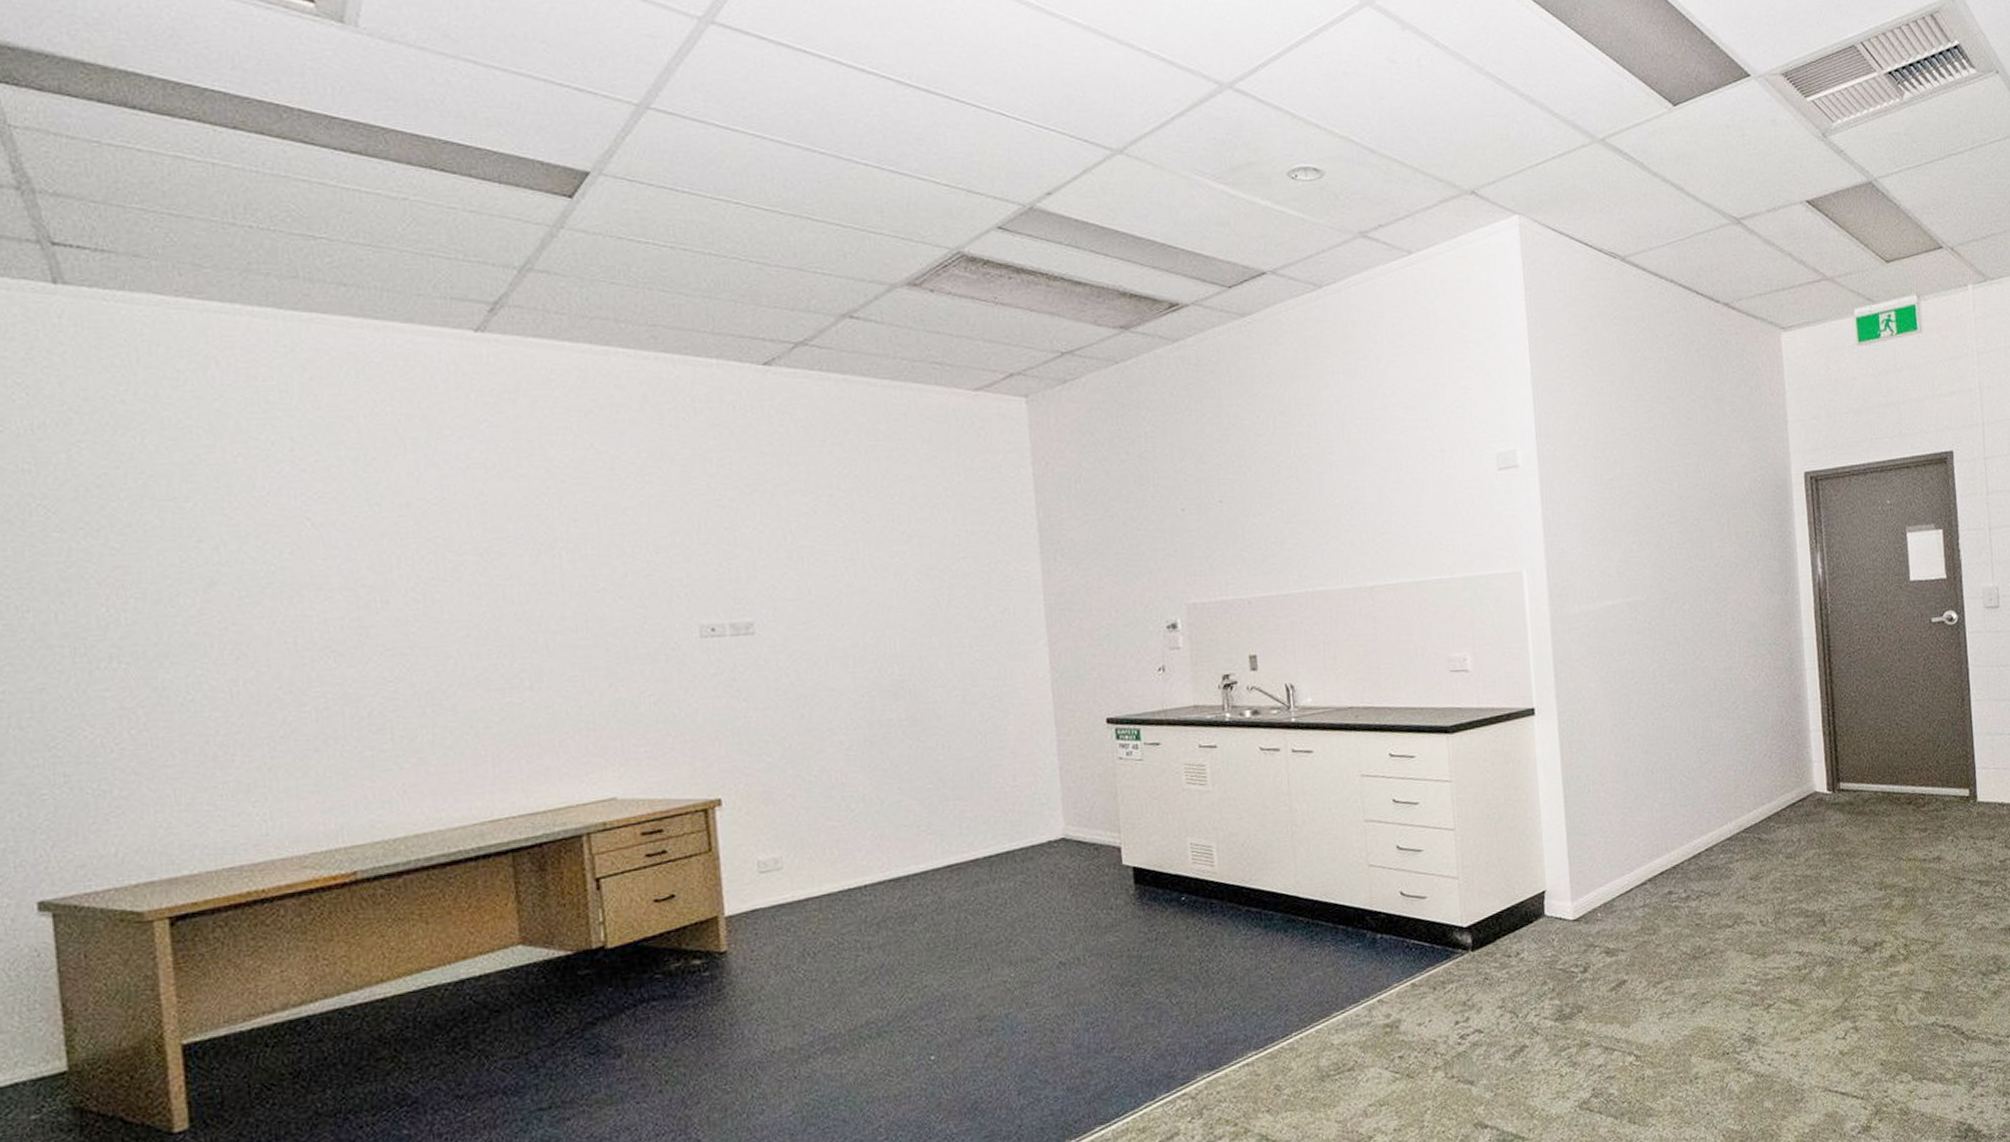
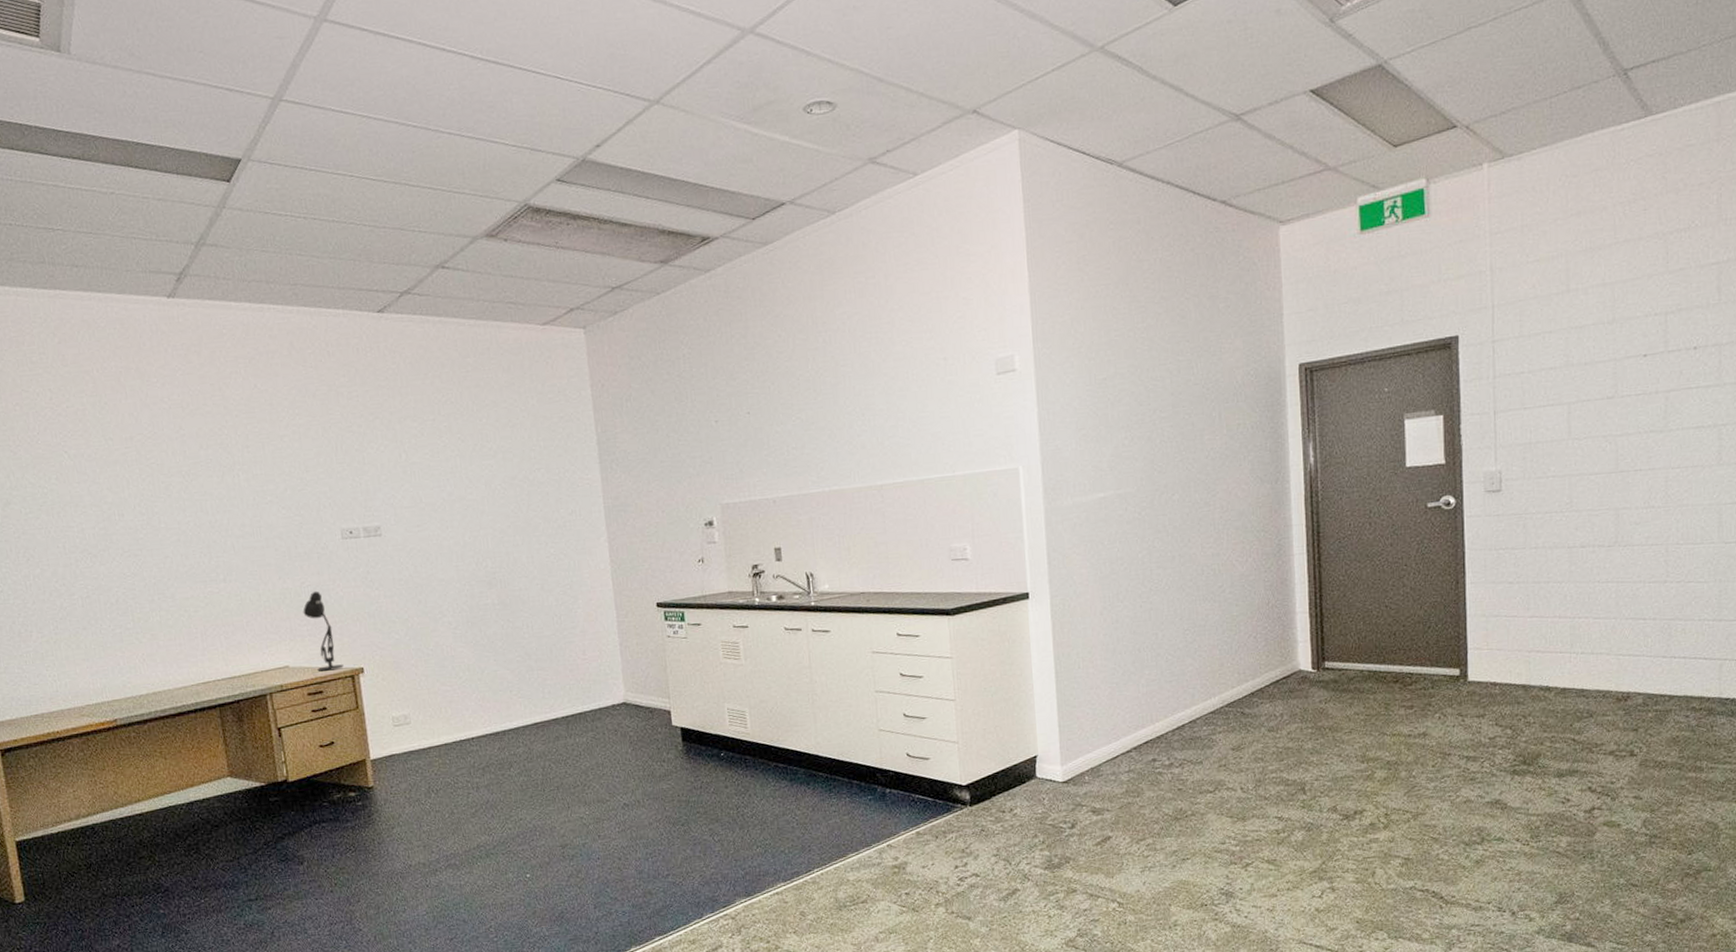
desk lamp: none [640,702,694,805] -> present [303,591,344,672]

